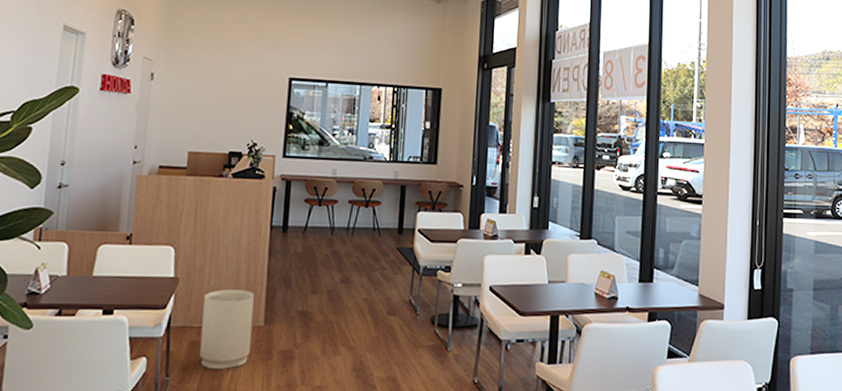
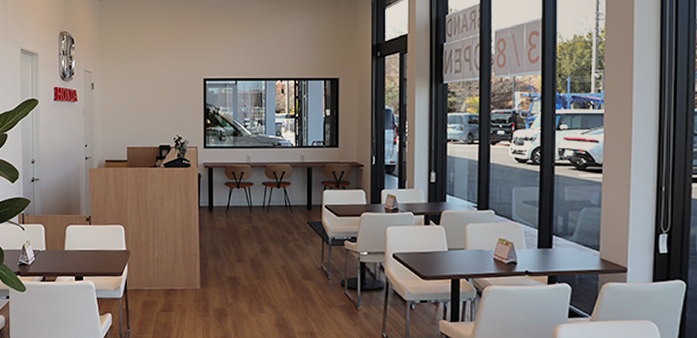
trash can: present [199,289,255,369] -> none [151,259,191,323]

